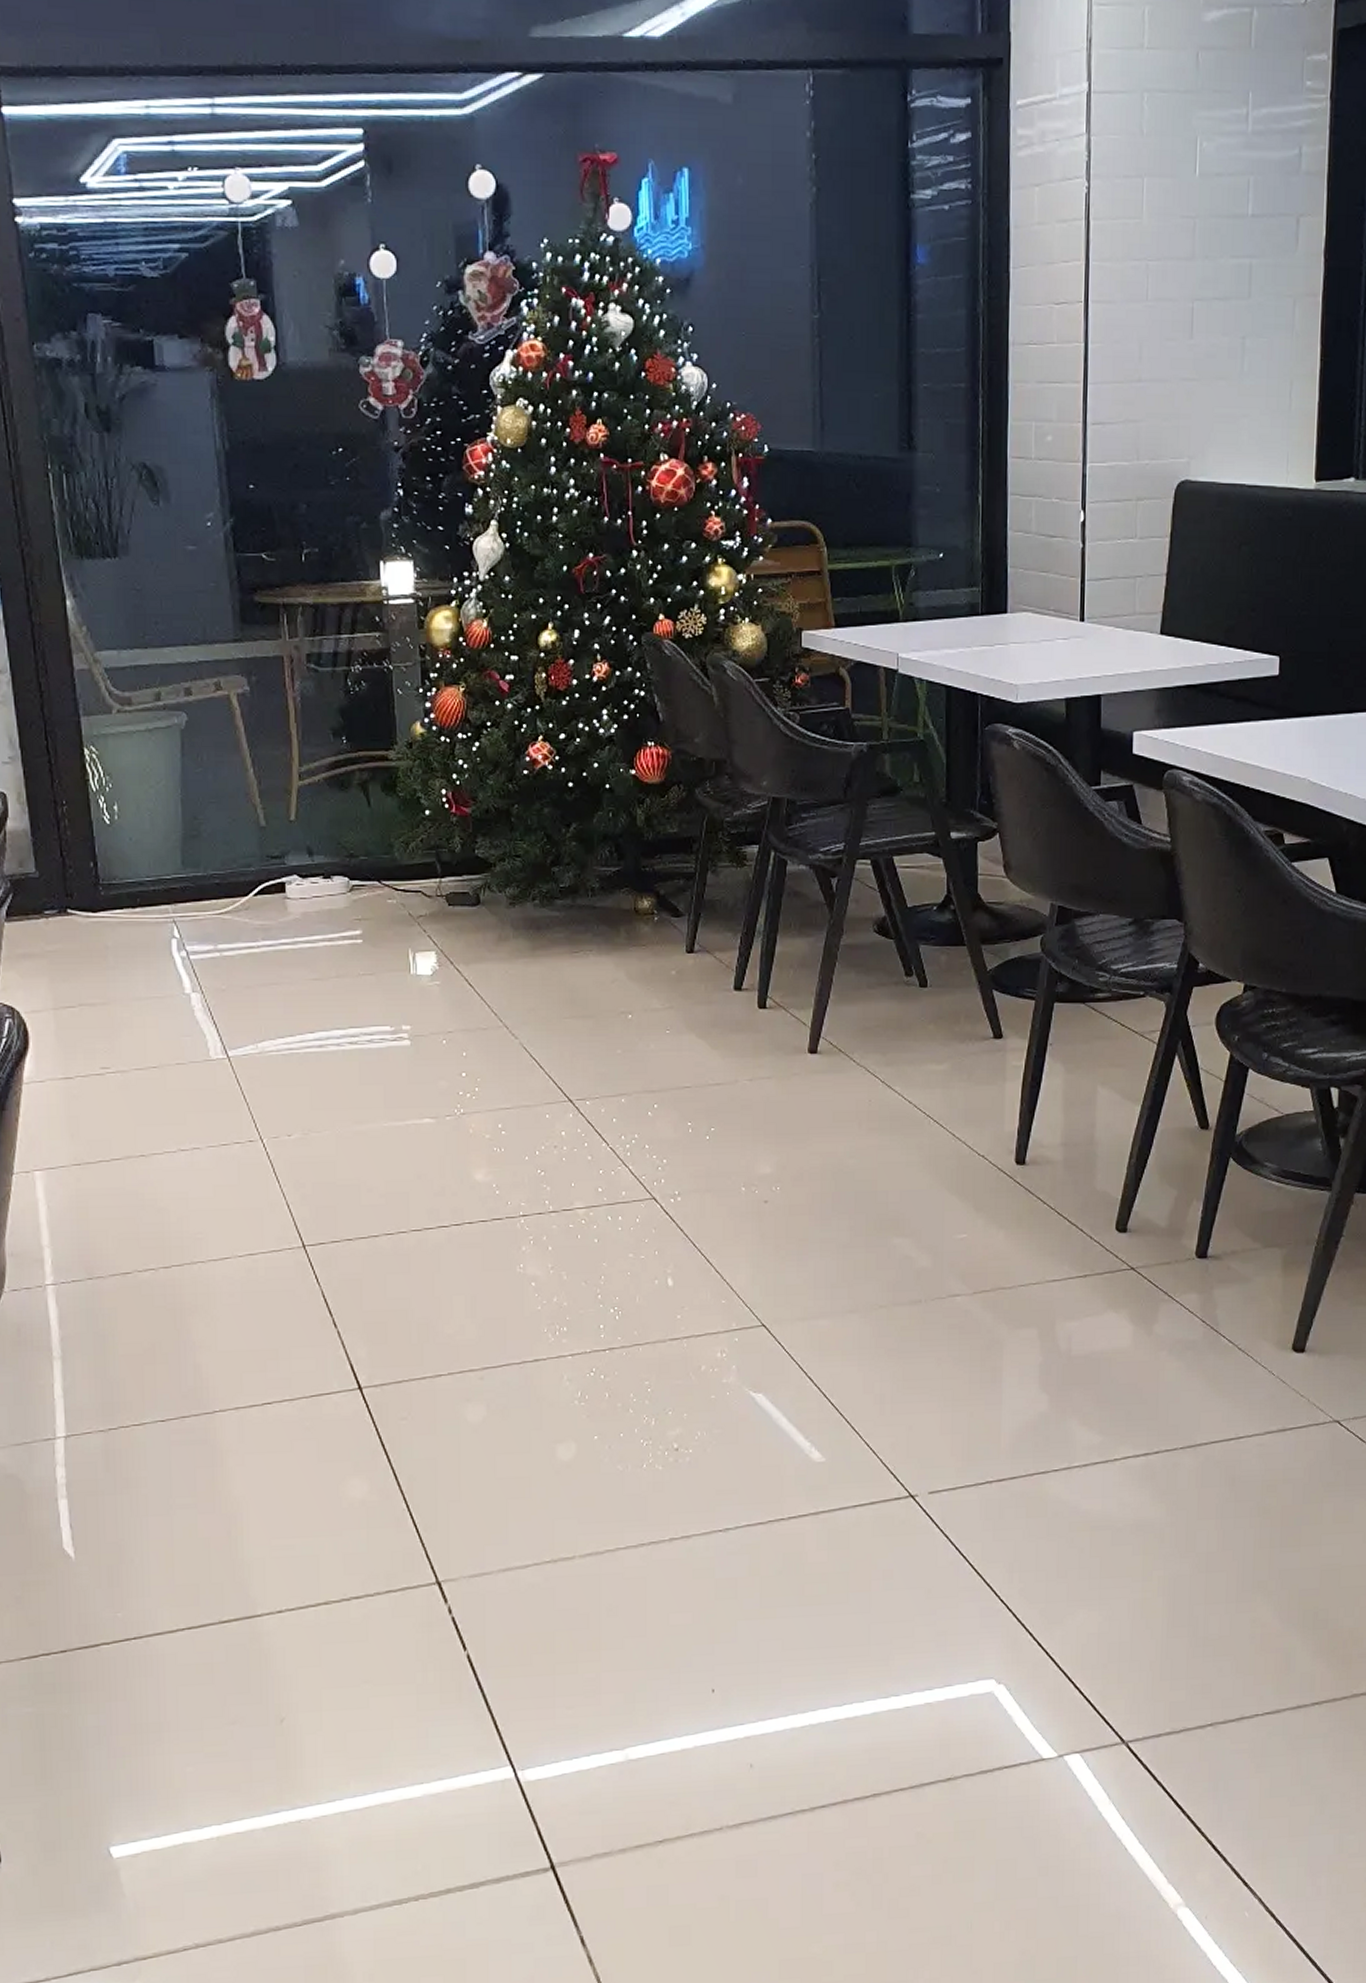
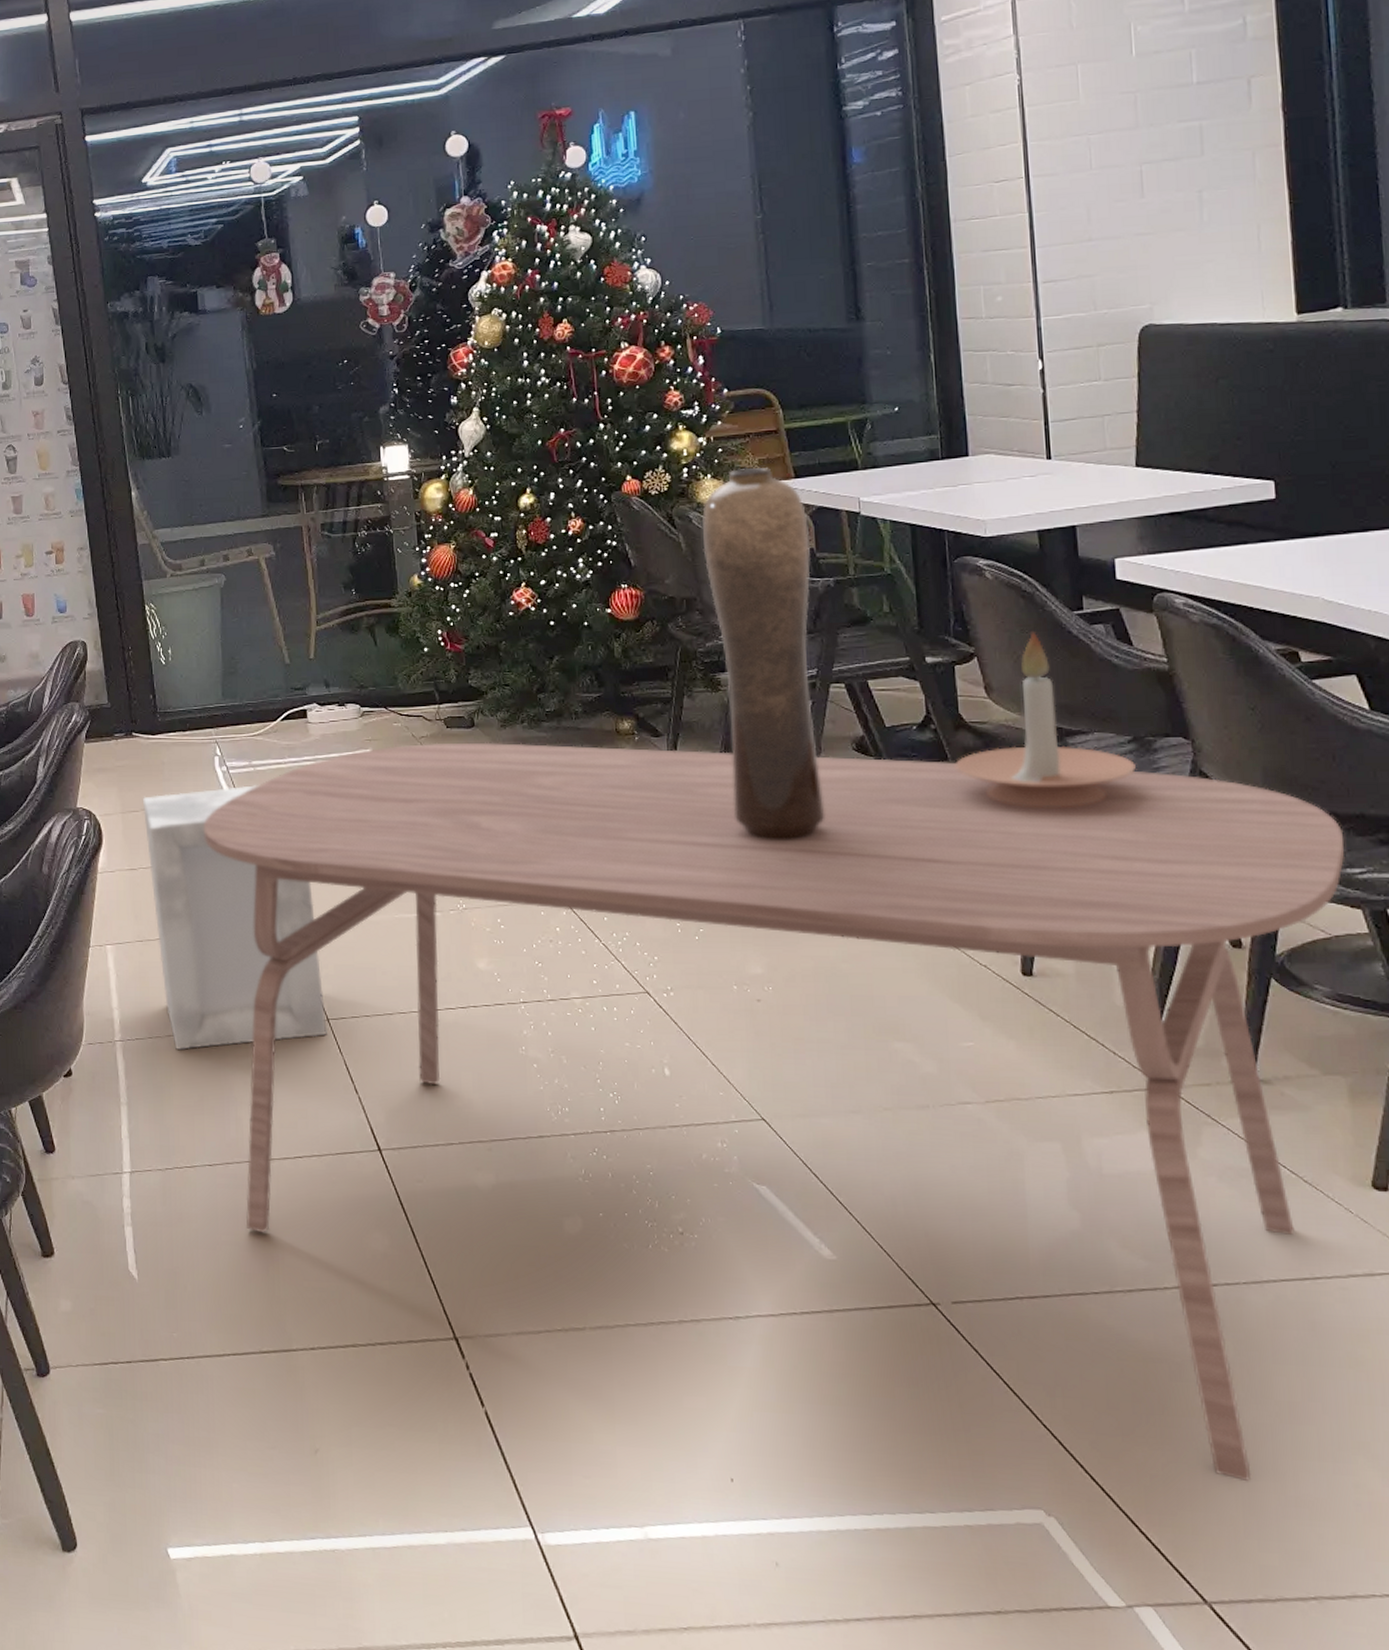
trash can: none [80,972,303,1292] -> present [142,784,327,1051]
dining table: none [157,922,1303,1630] -> present [203,742,1346,1482]
vase: none [736,612,847,1030] -> present [702,467,825,840]
candle holder: none [971,807,1135,992] -> present [955,632,1137,807]

